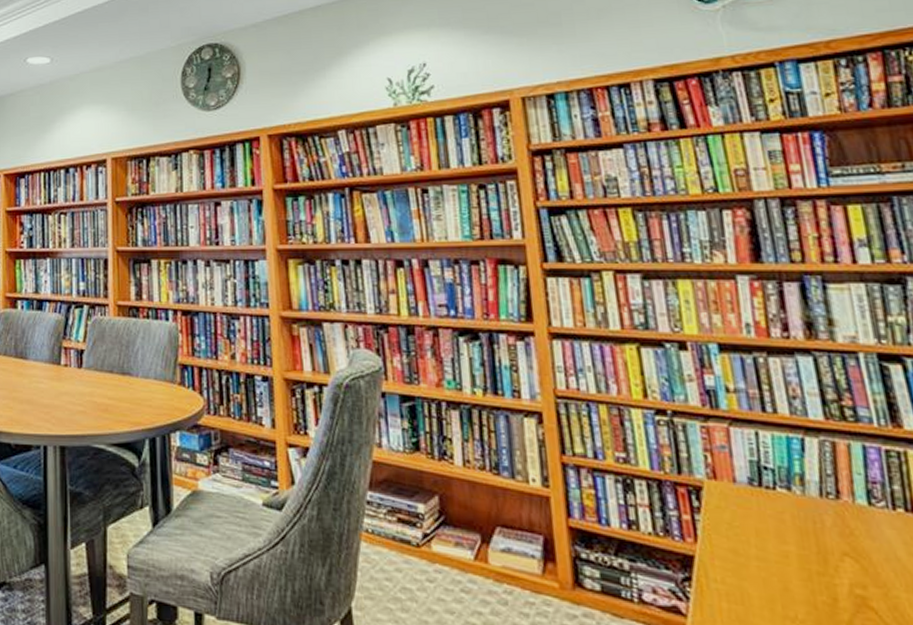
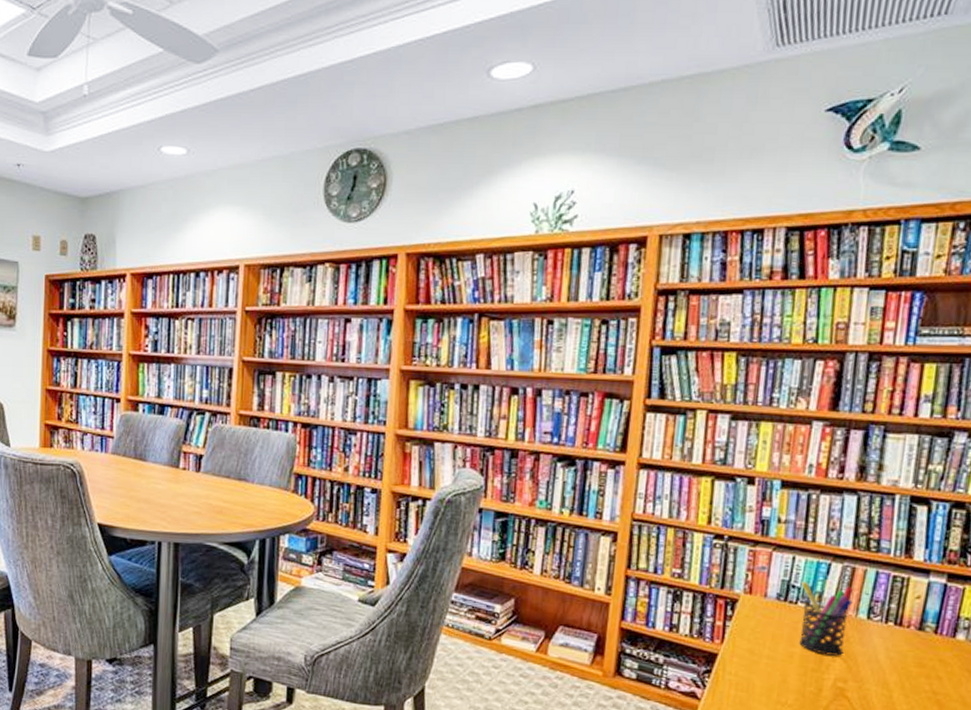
pen holder: none [774,462,851,554] -> present [799,582,853,656]

